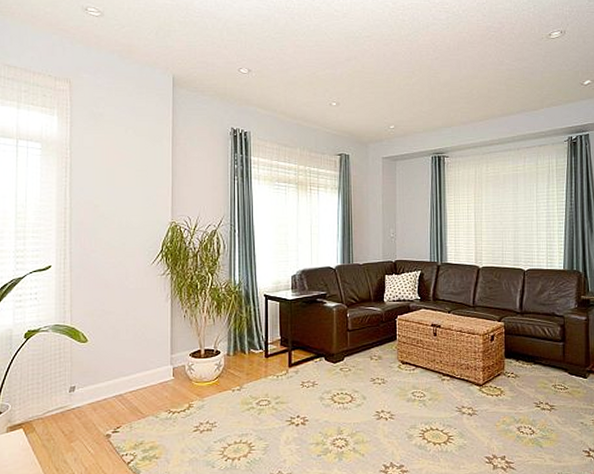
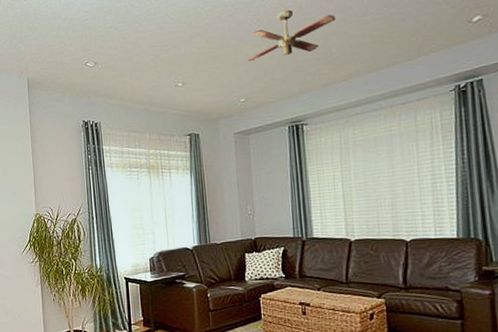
ceiling fan: none [399,48,478,91] -> present [248,9,336,61]

